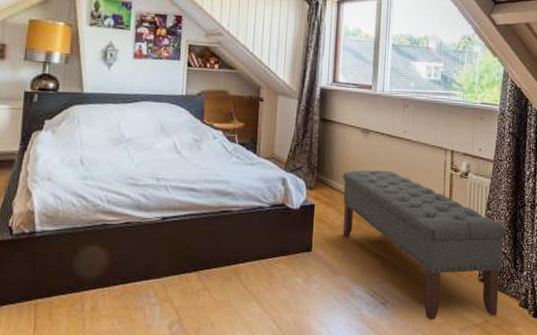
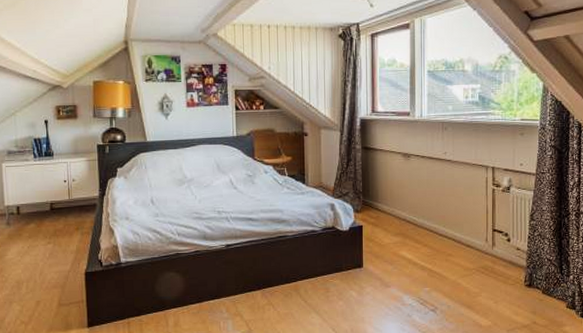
bench: present [342,169,507,320] -> none [387,190,551,323]

